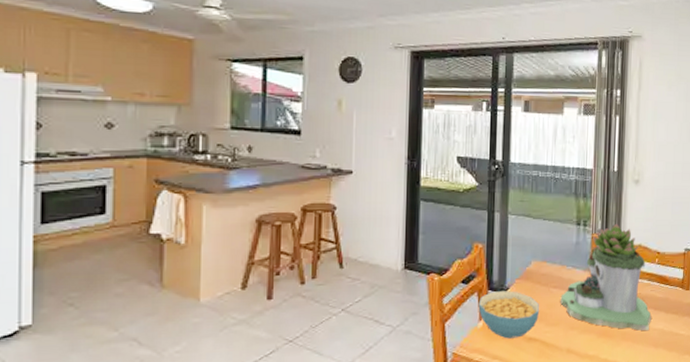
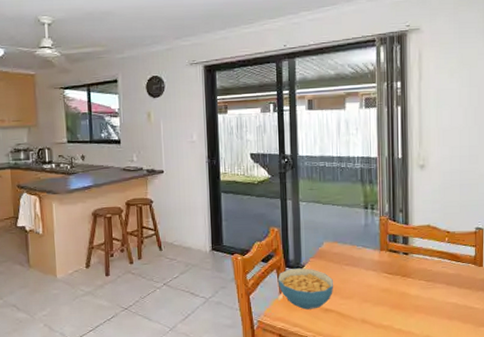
succulent planter: present [560,224,652,331] -> none [353,207,444,304]

